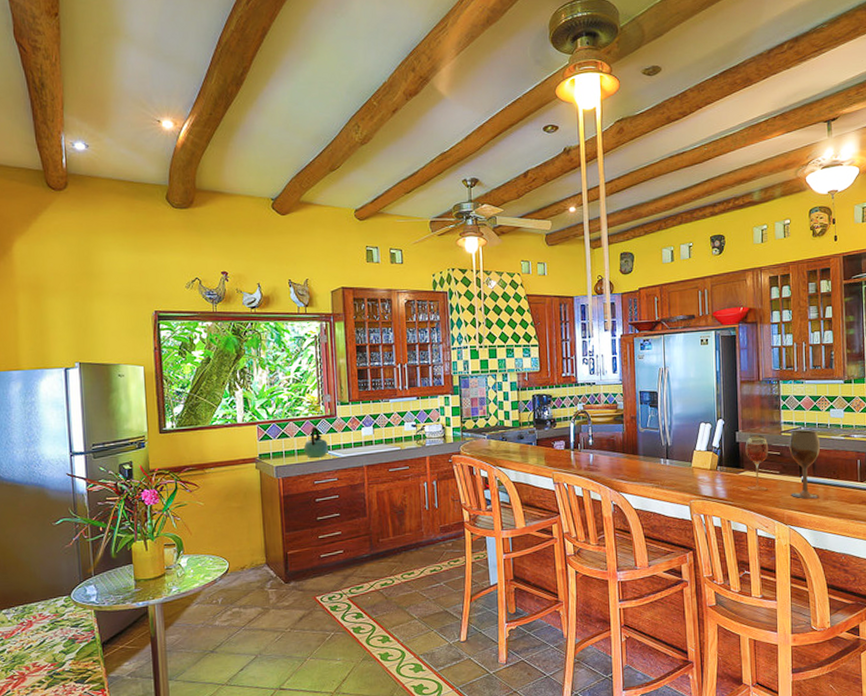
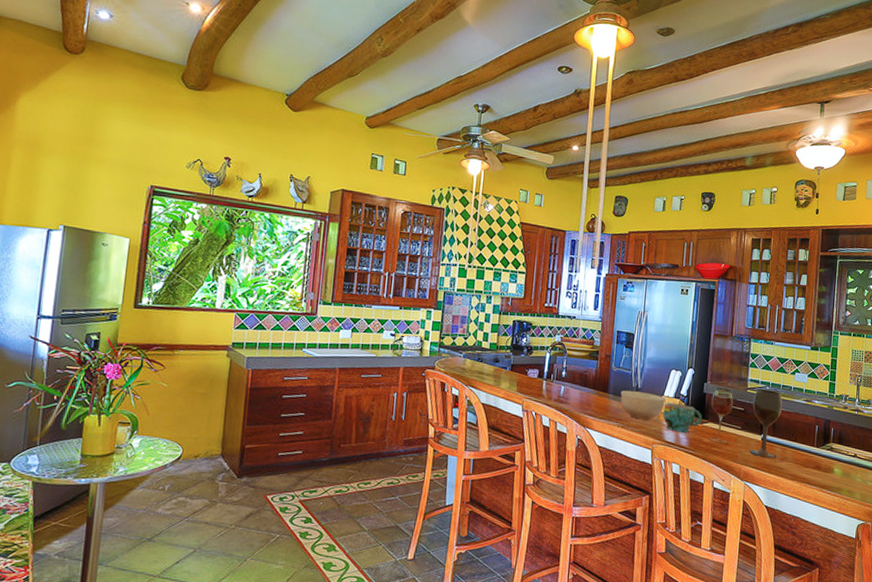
kettle: present [303,427,329,458] -> none [278,323,305,354]
bowl: none [651,449,698,478] -> present [620,390,665,421]
cup: none [697,456,738,485] -> present [663,402,702,433]

